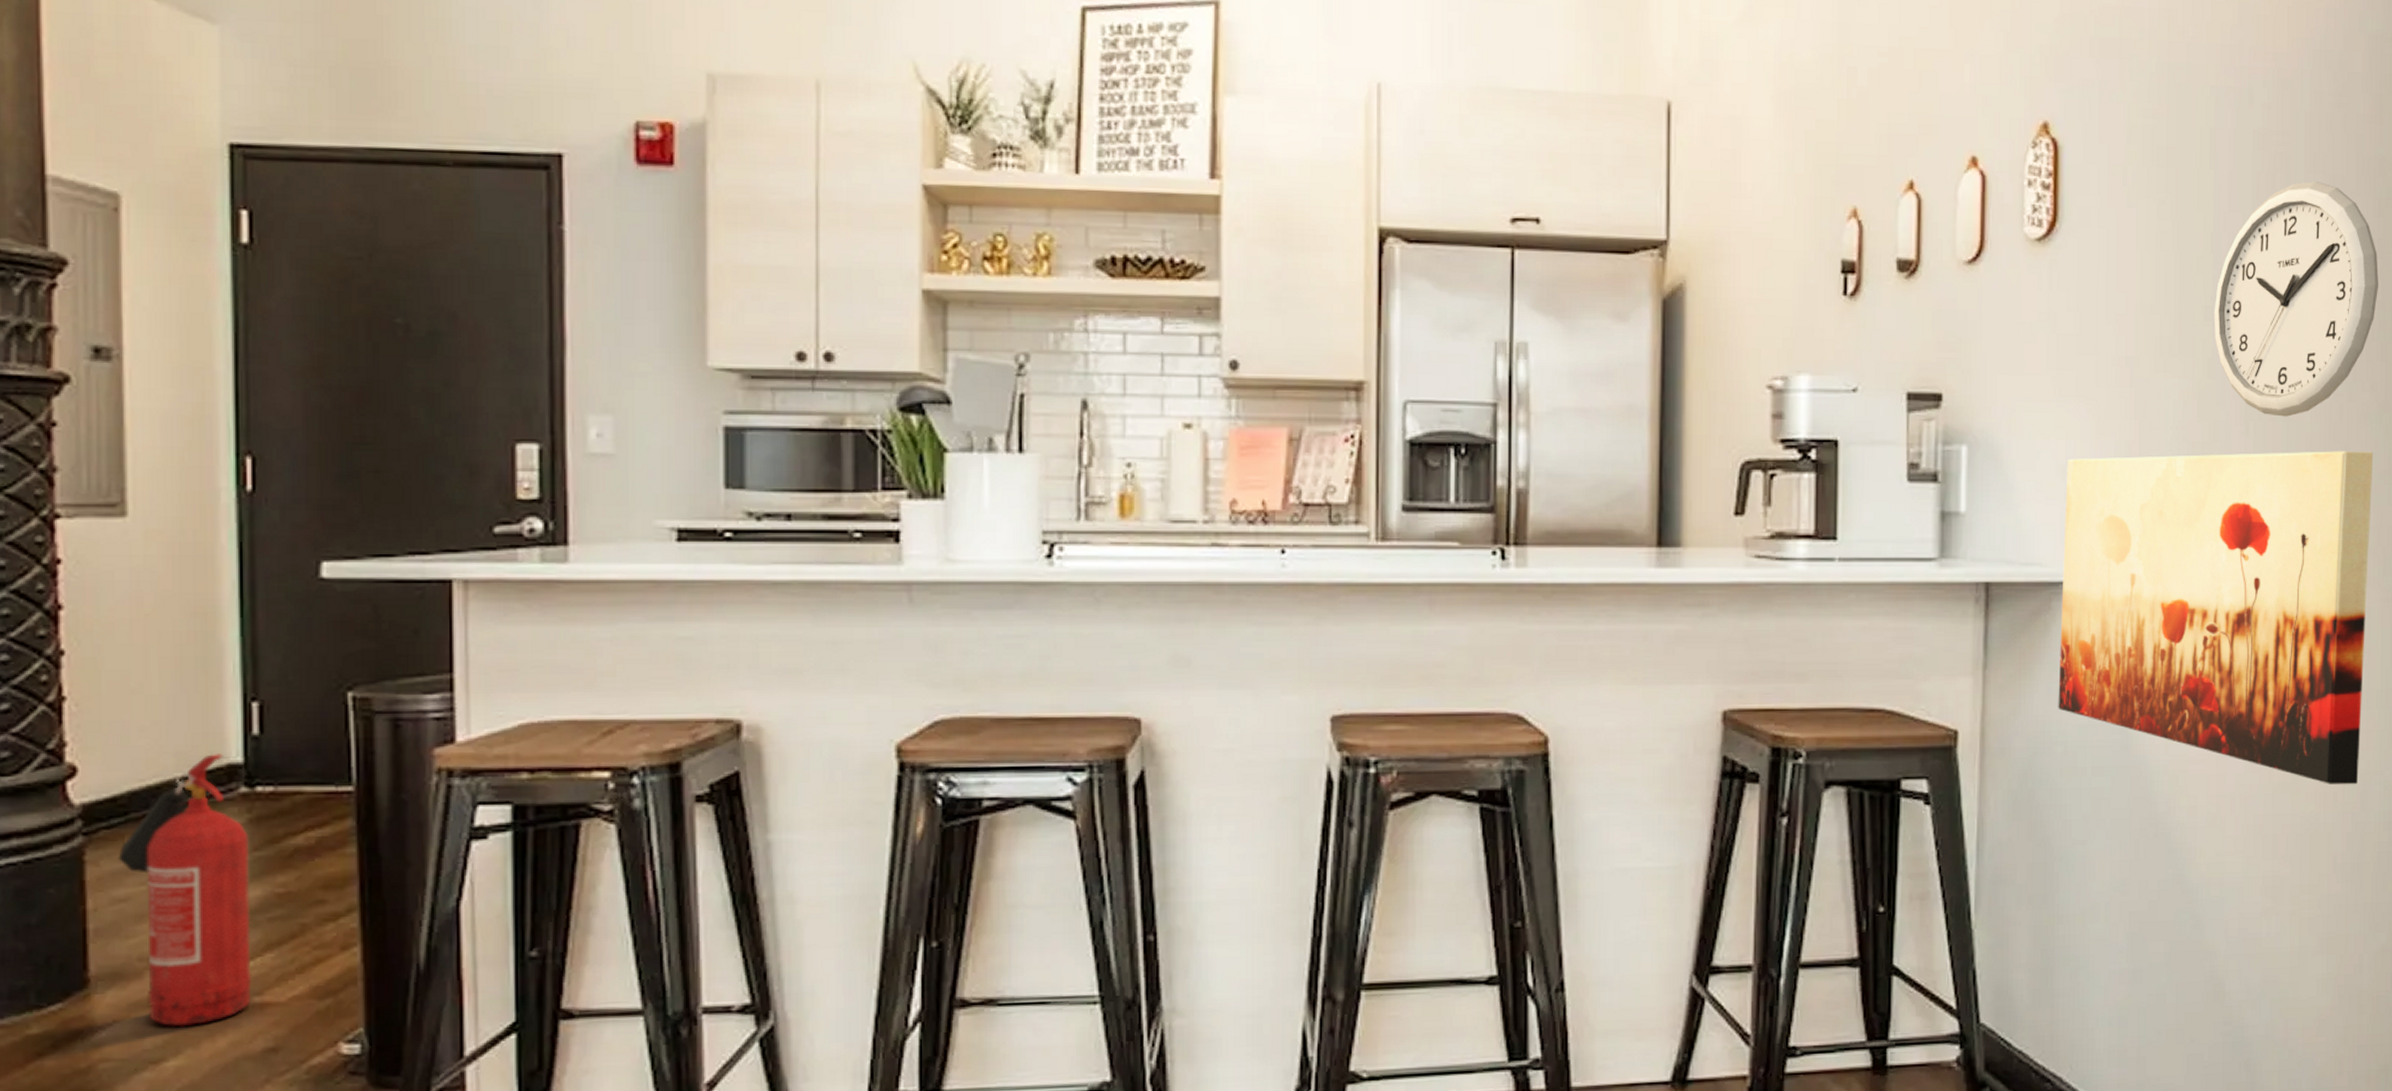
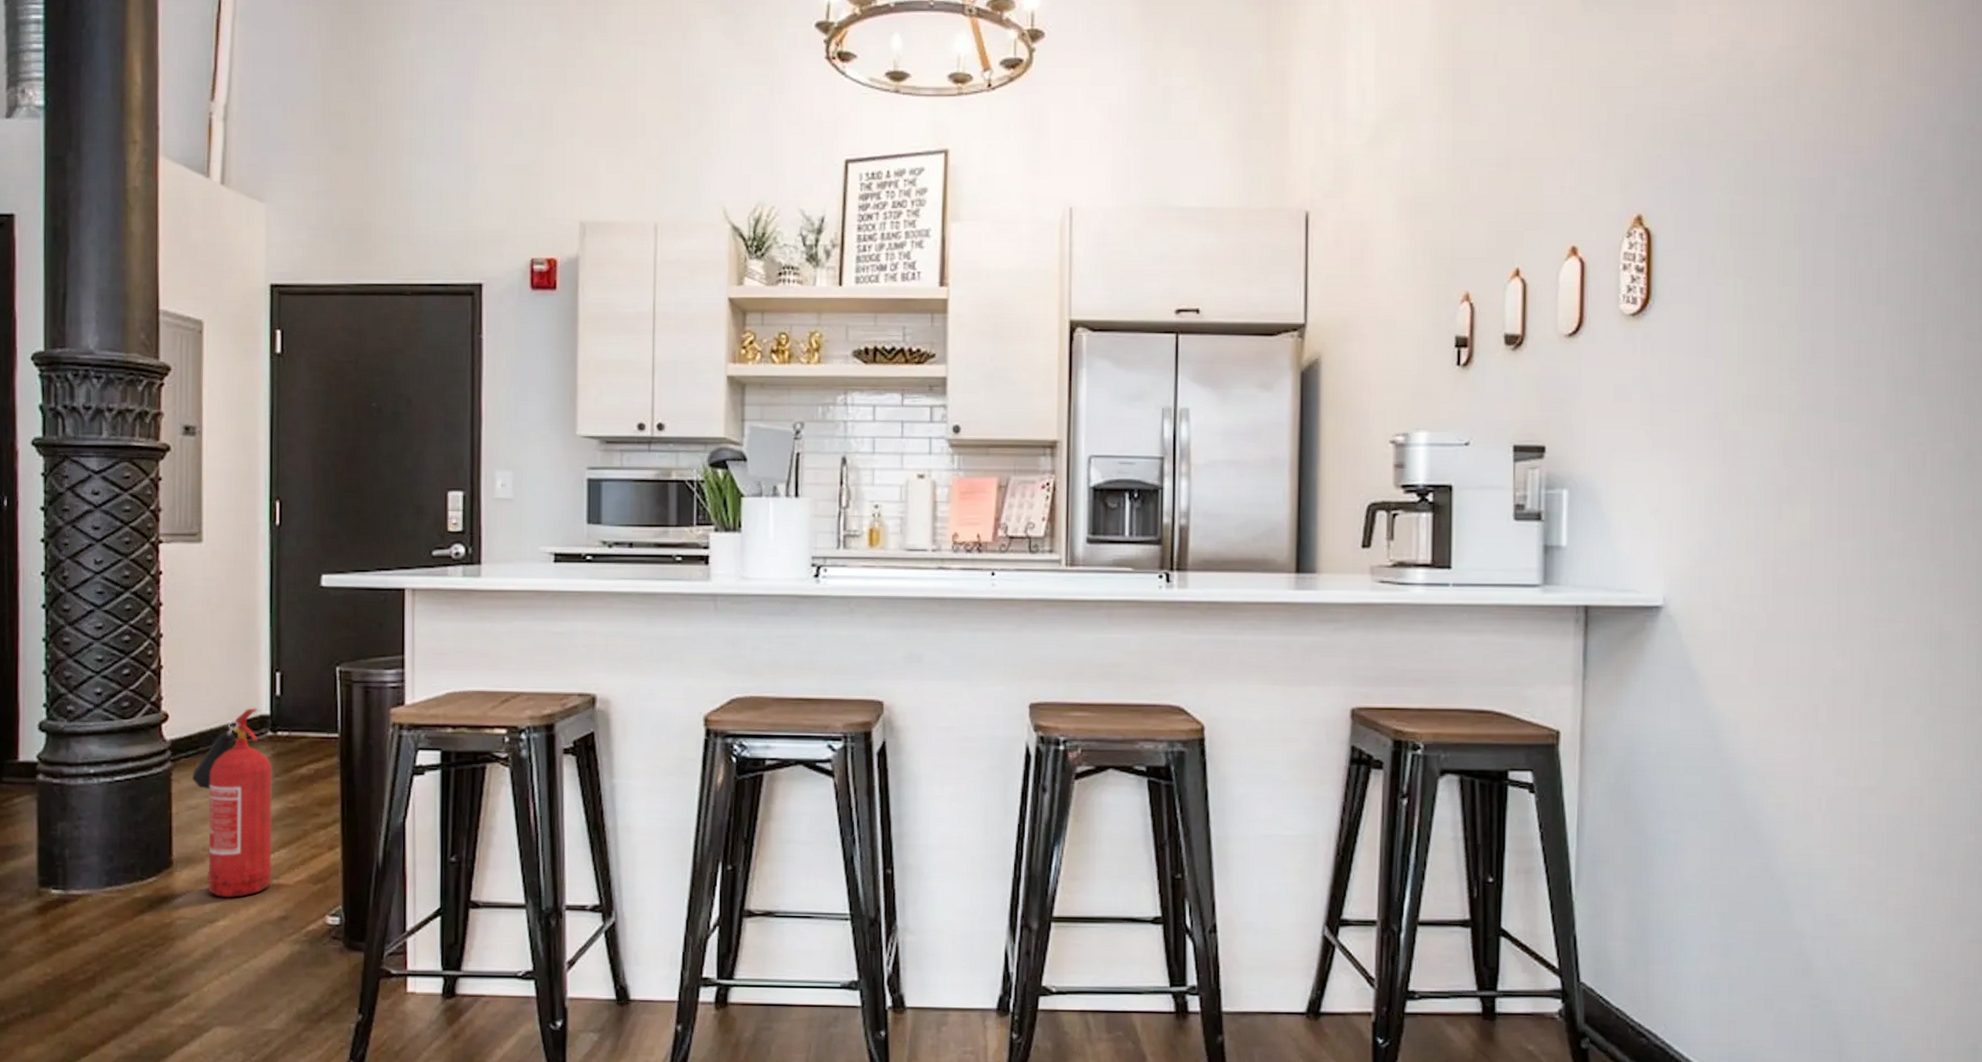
wall art: present [2058,451,2374,785] -> none [1652,494,1958,791]
wall clock: present [2214,181,2379,417] -> none [1799,257,1962,464]

